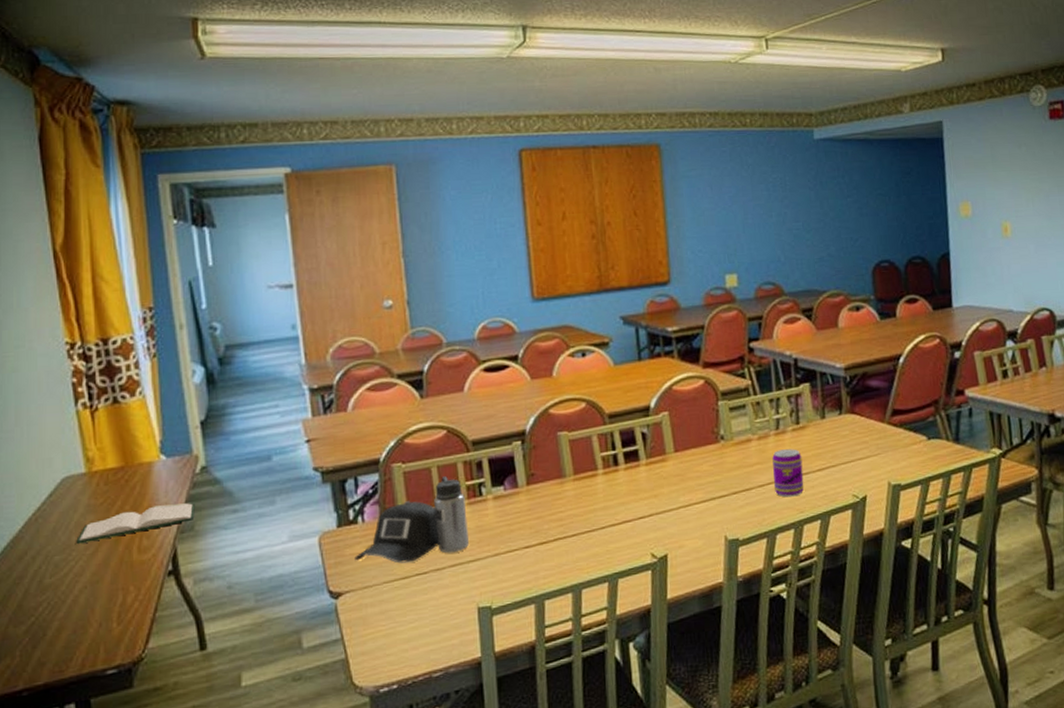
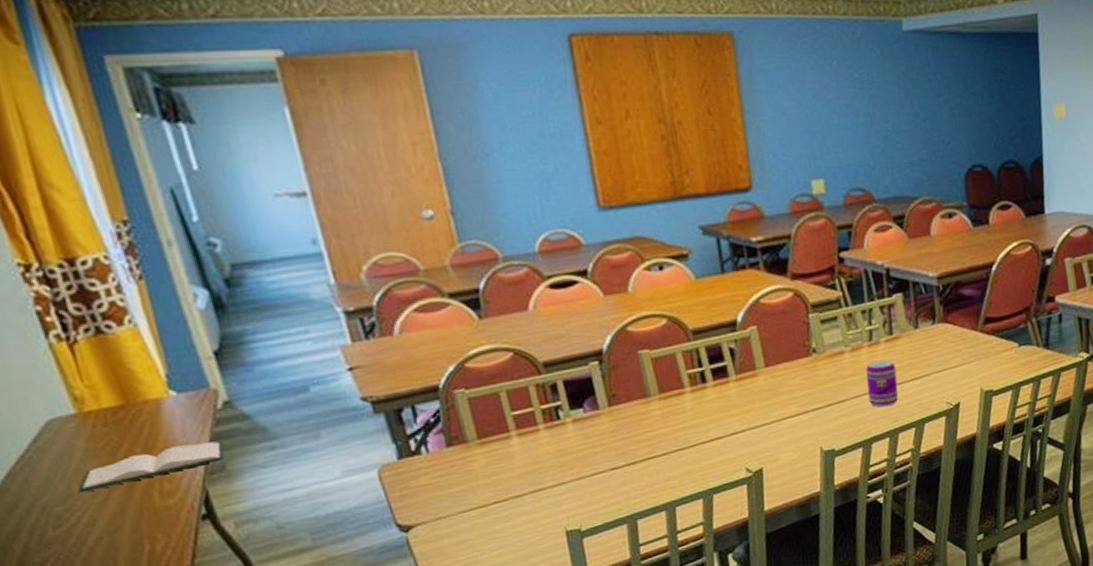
water bottle: present [355,475,470,564] -> none [422,400,551,493]

